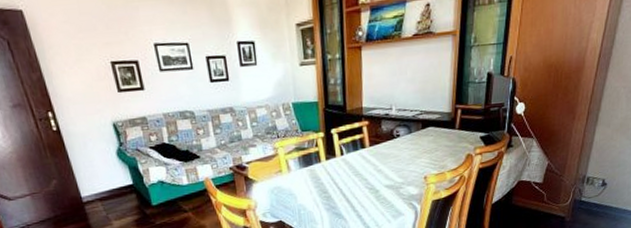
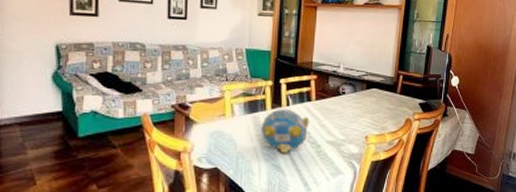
decorative bowl: none [318,158,366,203] -> present [261,109,310,154]

